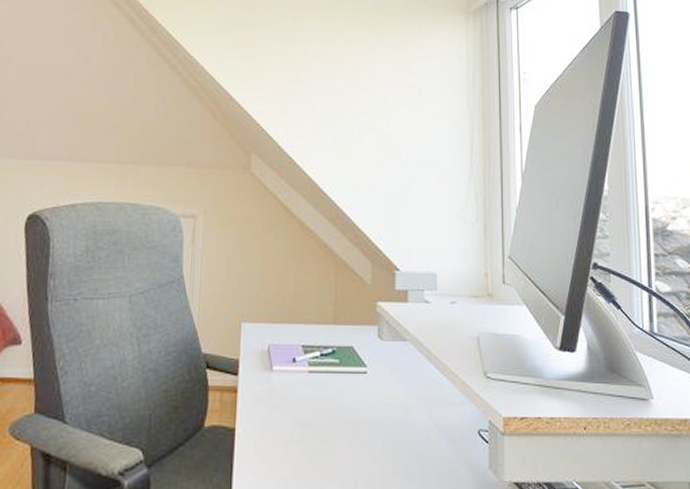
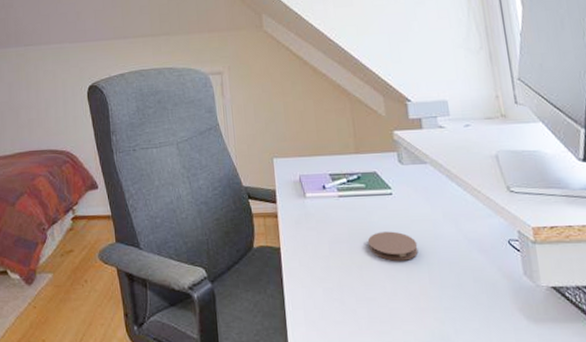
coaster: none [333,415,386,449] -> present [367,231,419,261]

